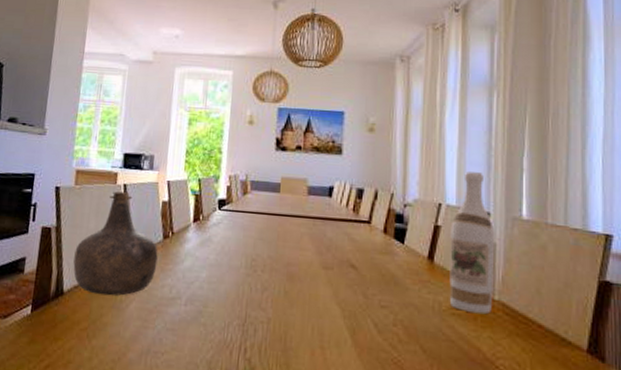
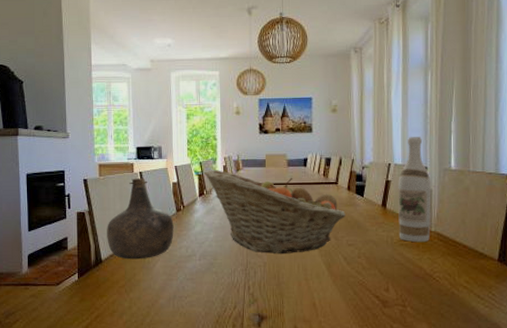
fruit basket: none [201,189,379,310] -> present [203,170,346,255]

